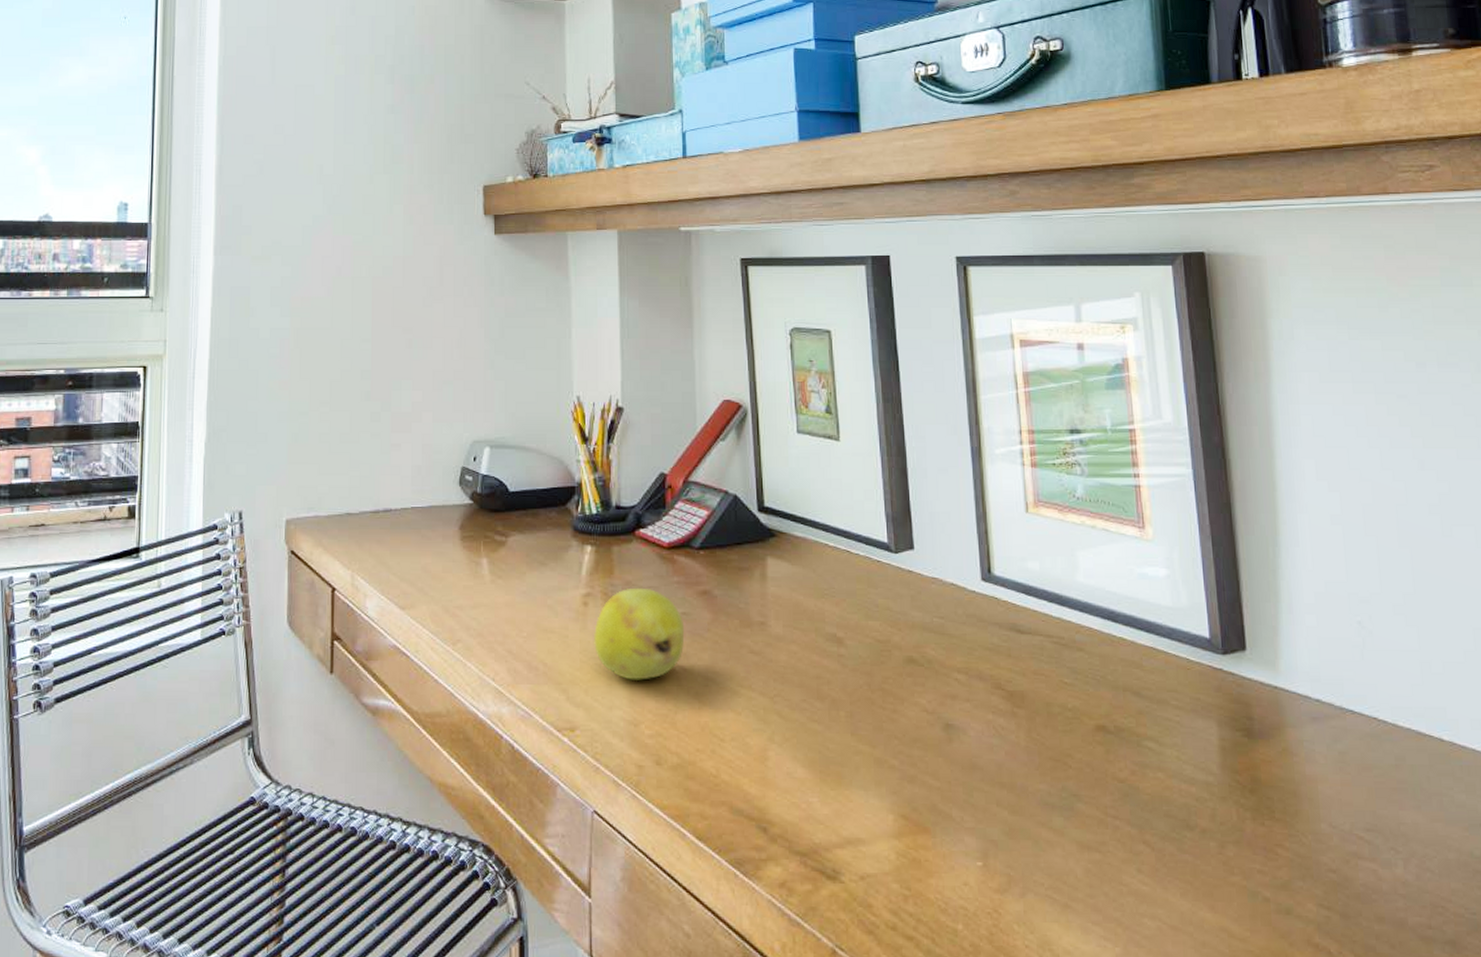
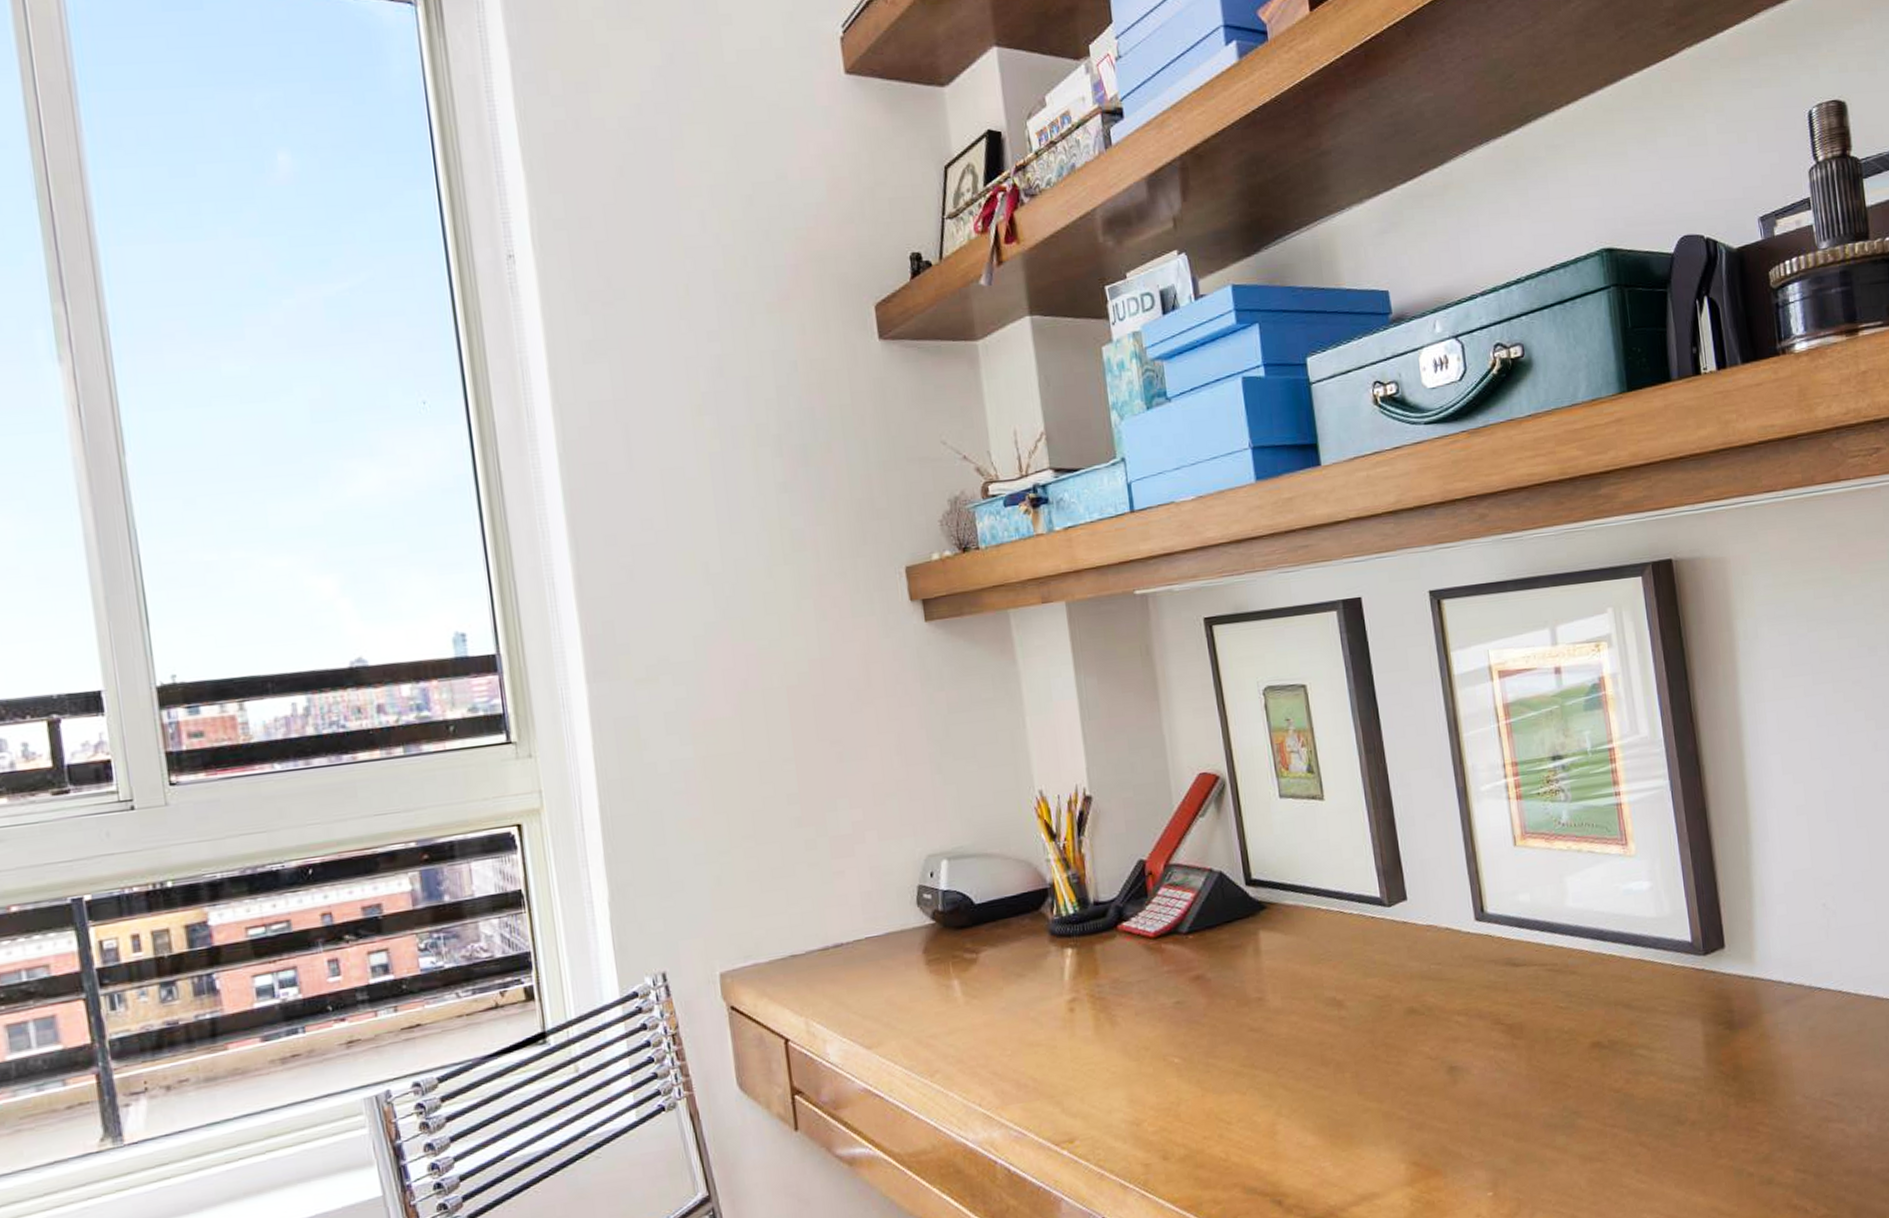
fruit: present [593,587,685,680] -> none [1084,983,1181,1081]

